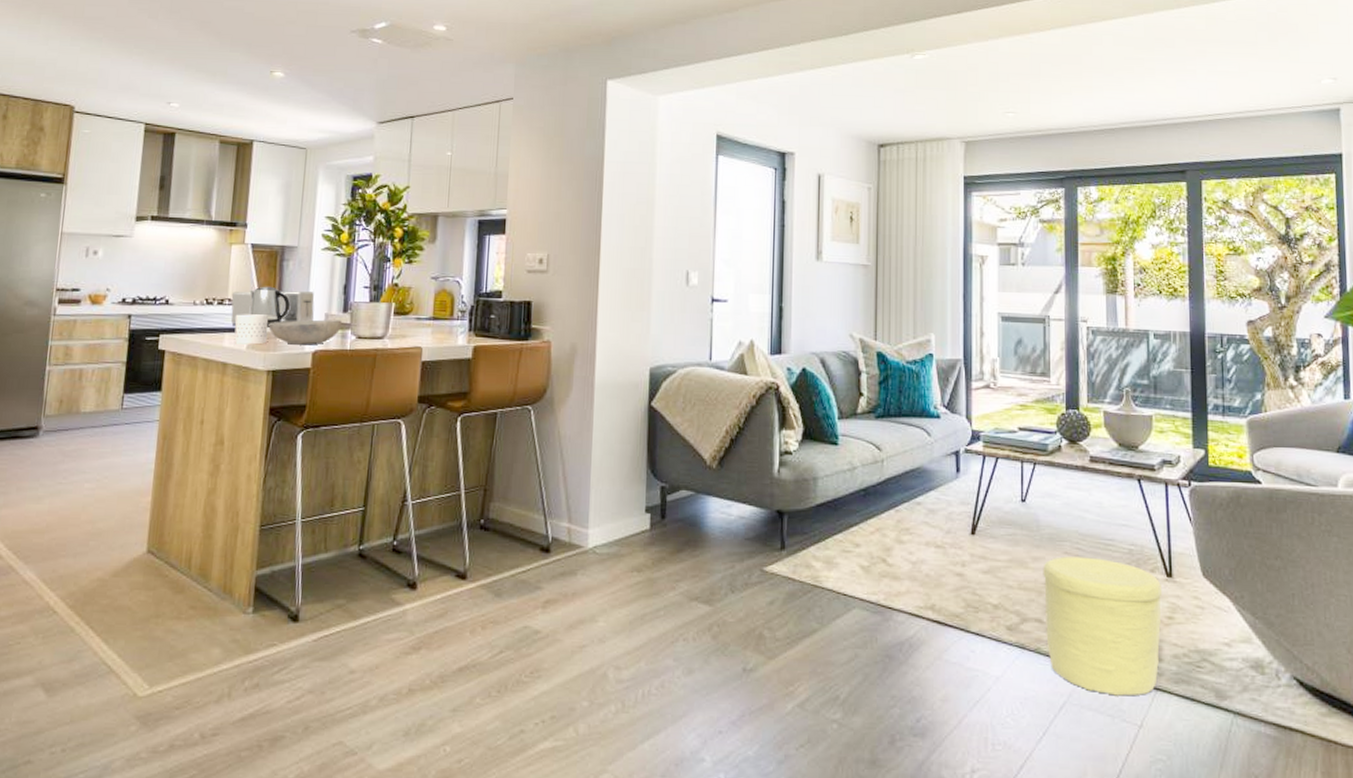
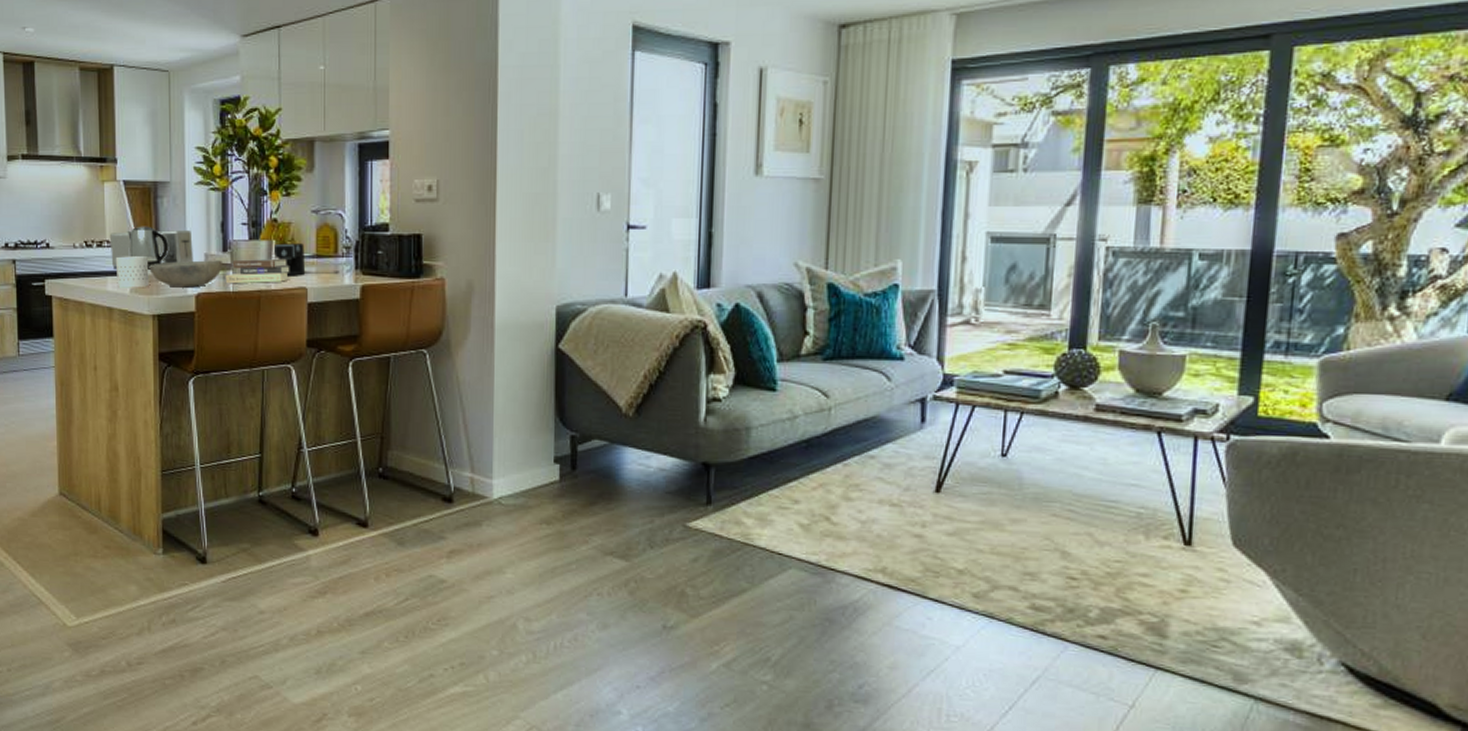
books: none [343,319,407,343] -> present [225,258,290,284]
coffee maker: none [393,306,454,338] -> present [274,243,339,278]
basket: present [1043,556,1163,696] -> none [1021,519,1177,674]

